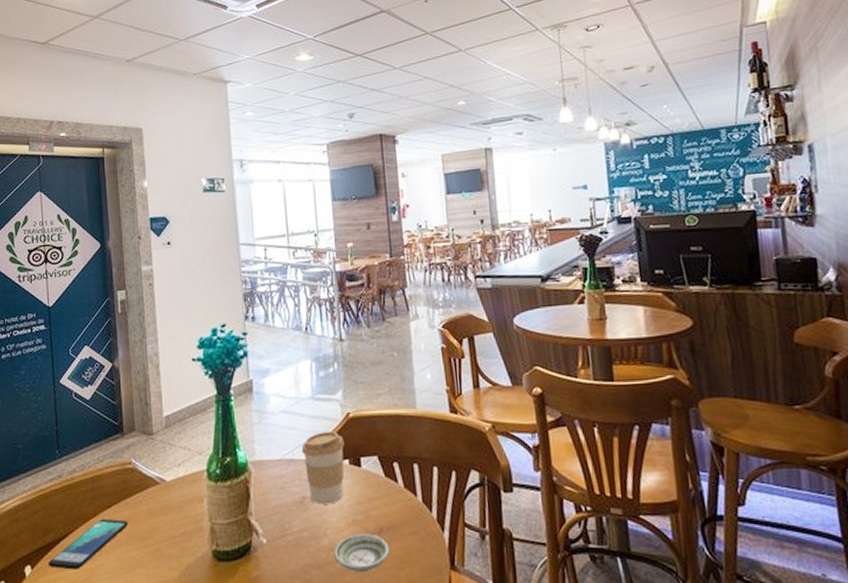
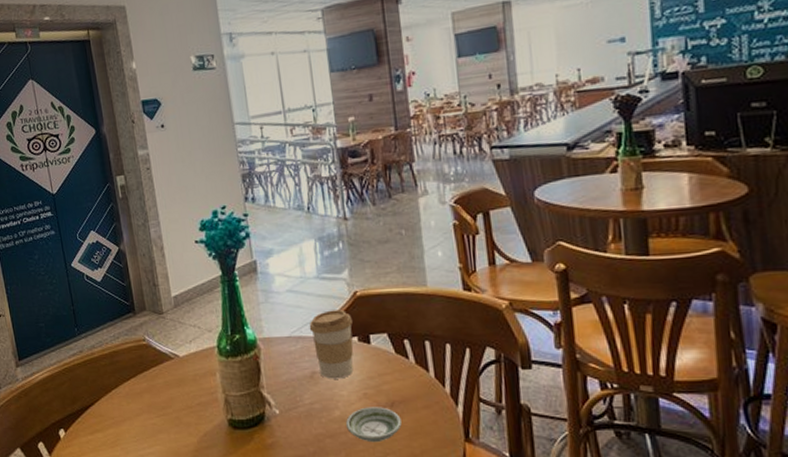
smartphone: present [48,518,128,570] -> none [78,389,148,434]

